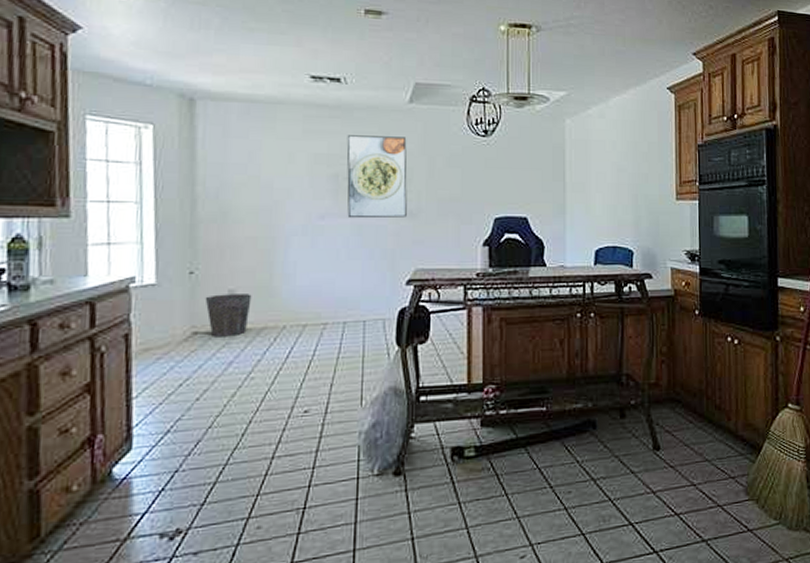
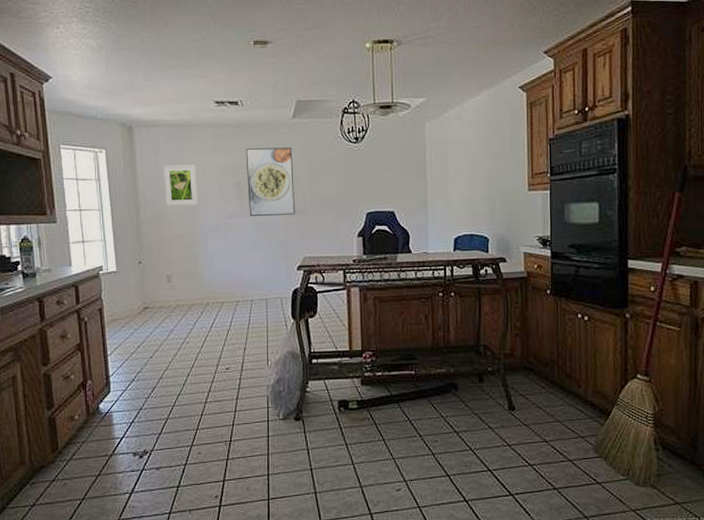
waste bin: present [205,294,252,337] -> none [150,278,183,311]
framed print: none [234,149,281,201] -> present [164,164,198,206]

